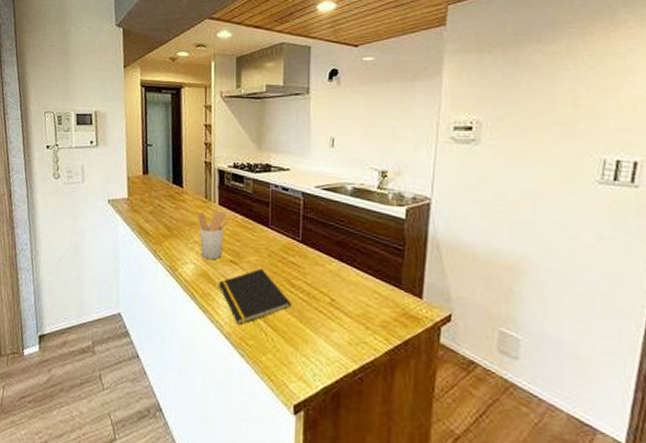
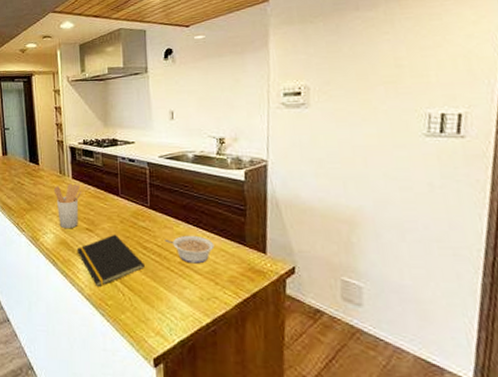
legume: none [314,273,368,306] -> present [164,235,215,264]

